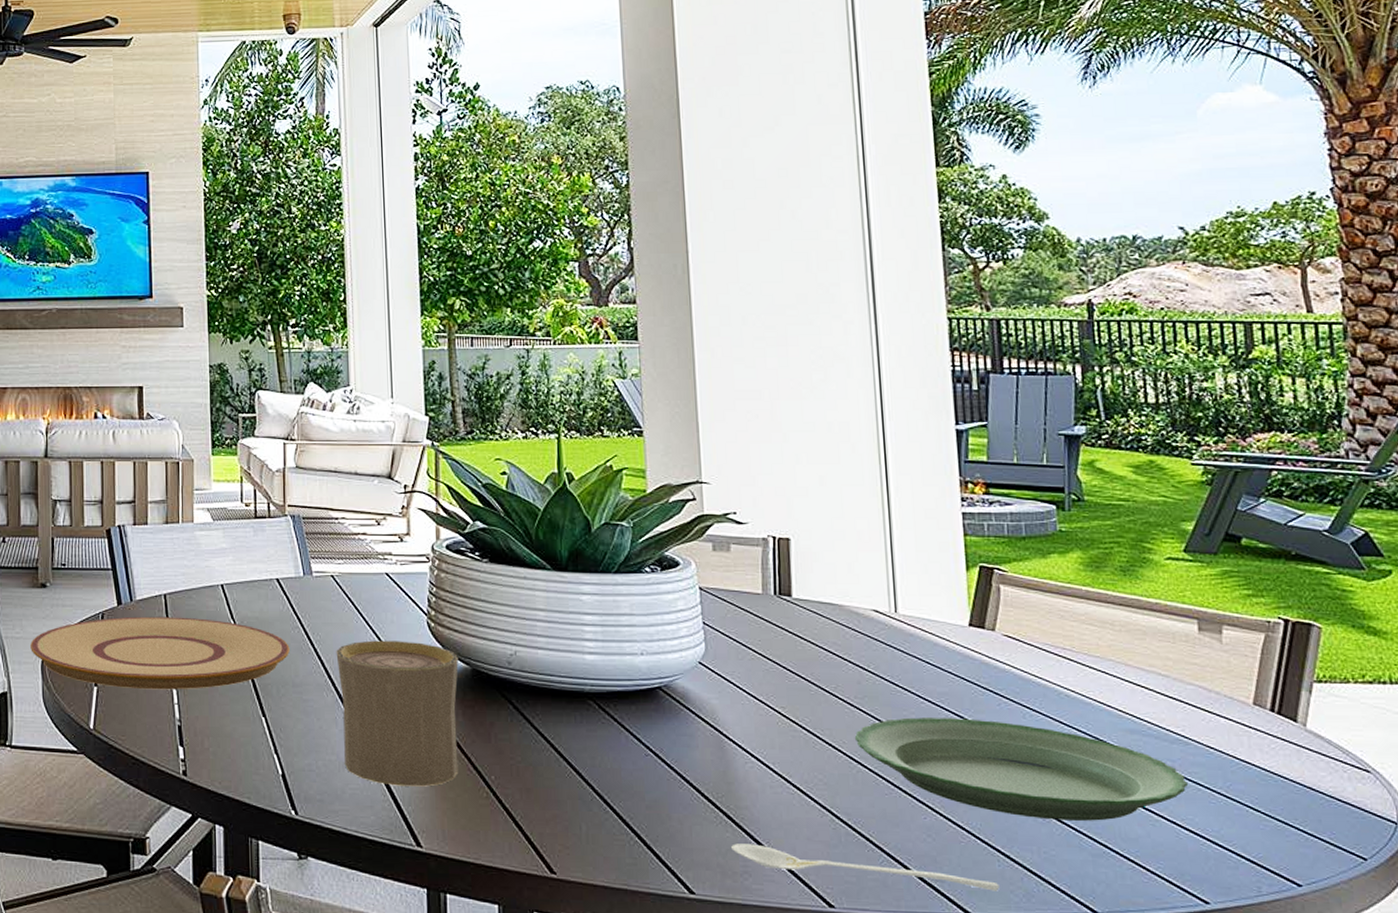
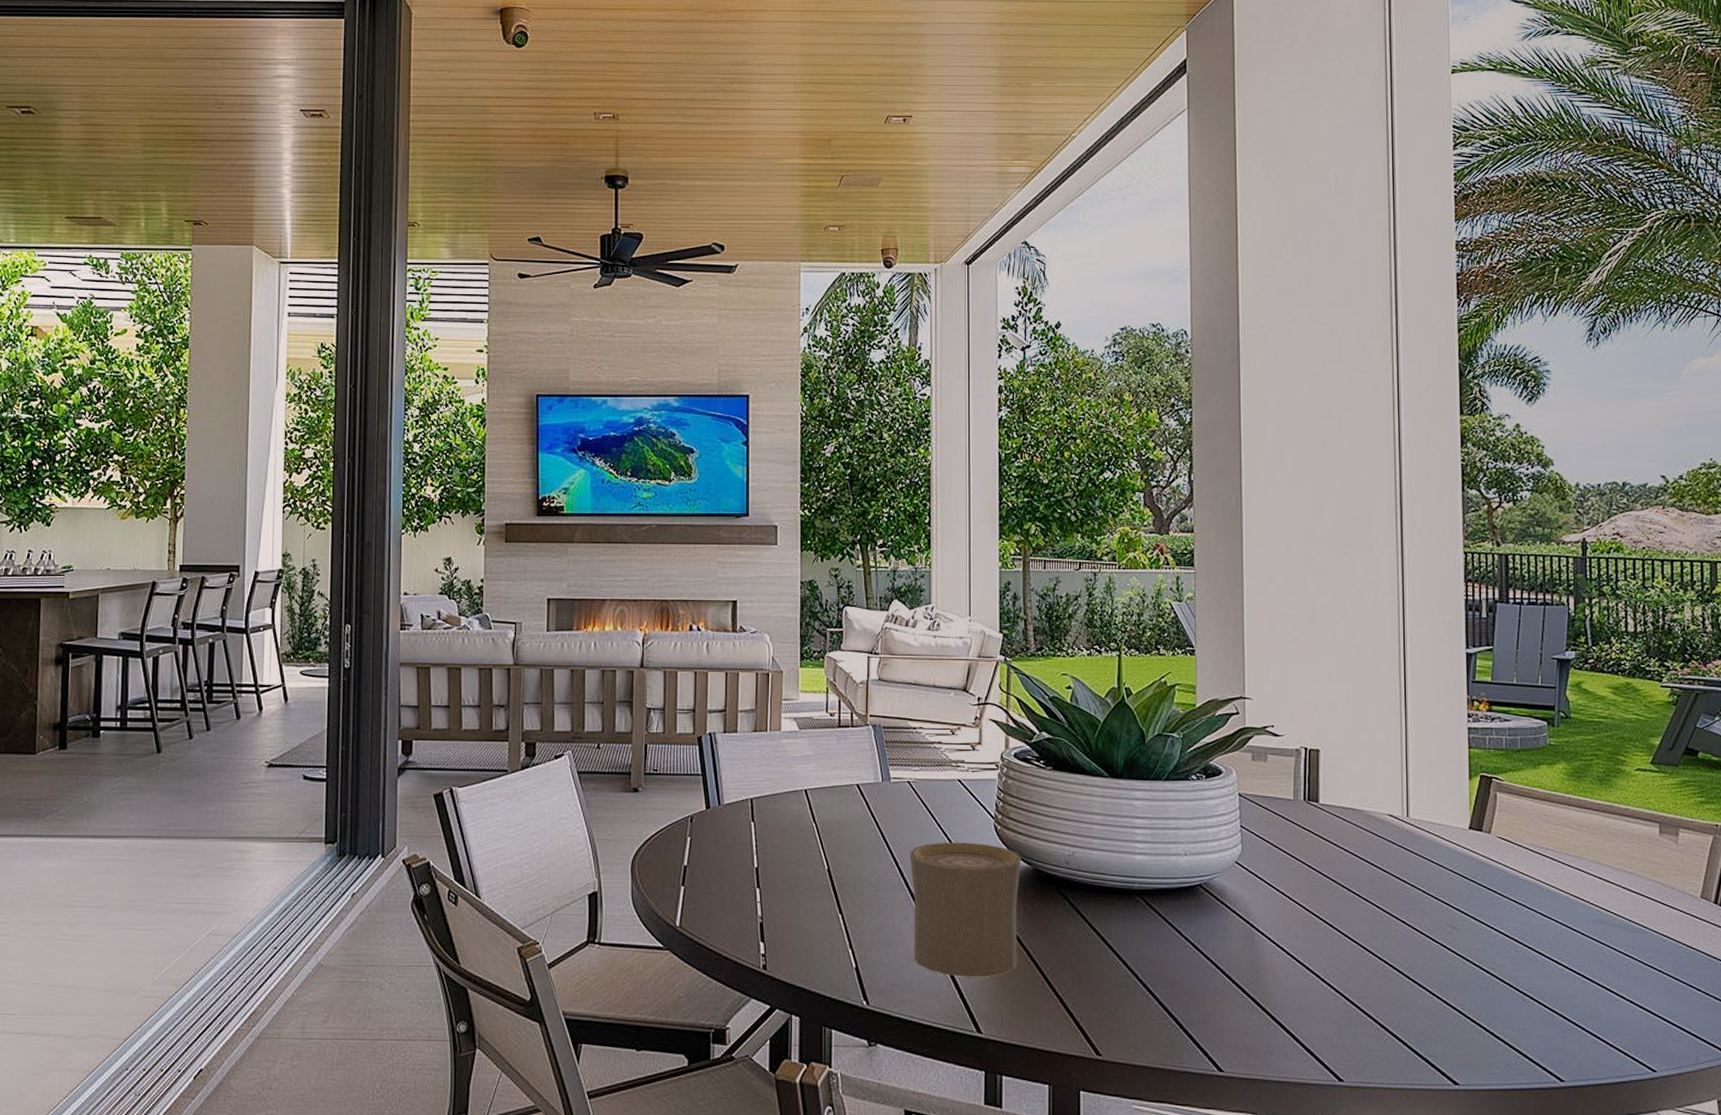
plate: present [30,616,290,690] -> none [621,819,867,889]
stirrer: present [731,843,1000,891] -> none [1257,1026,1484,1064]
plate: present [854,717,1188,821] -> none [1367,911,1644,1001]

